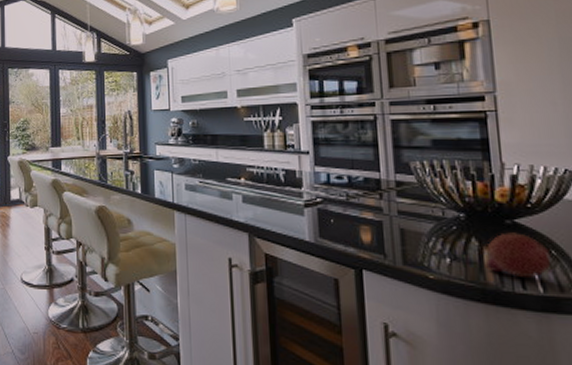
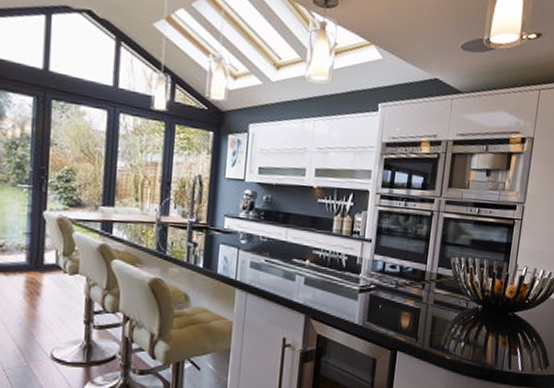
fruit: present [484,232,552,279] -> none [487,323,532,360]

